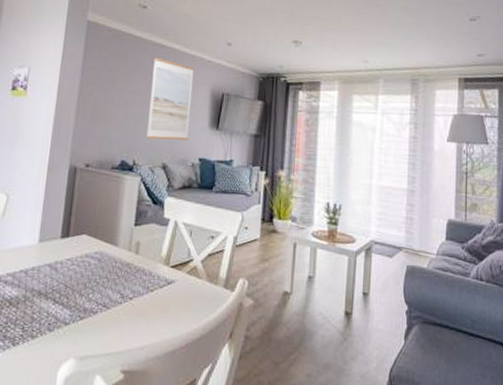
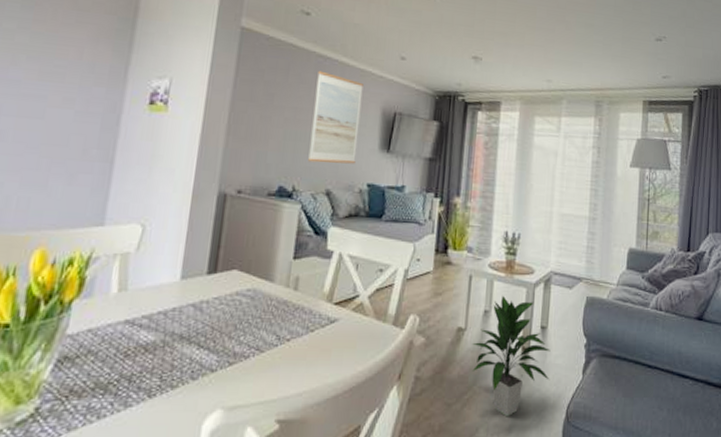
indoor plant: none [298,262,373,378] -> present [472,295,551,417]

